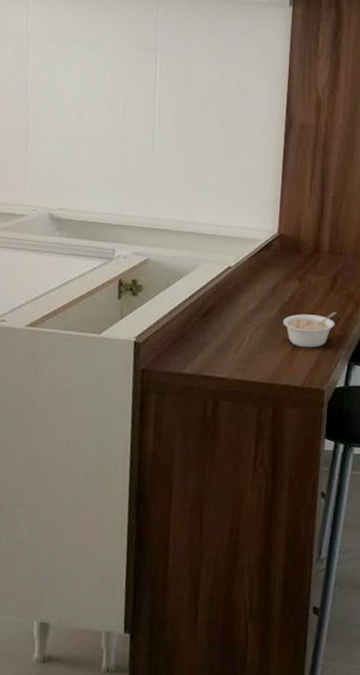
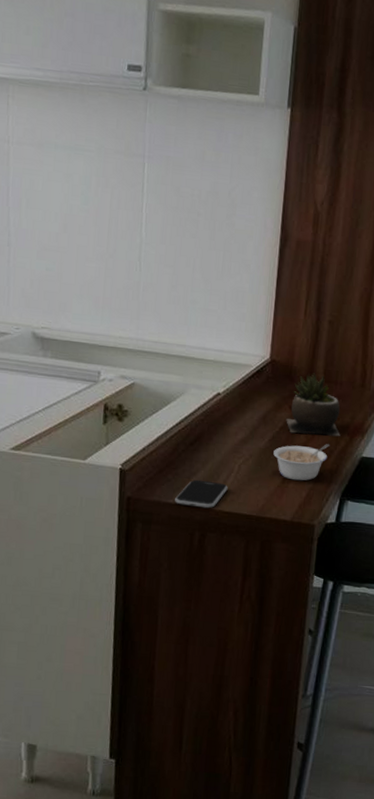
smartphone: none [188,349,240,377] -> present [175,479,228,509]
succulent plant: none [294,245,347,305] -> present [286,373,341,437]

